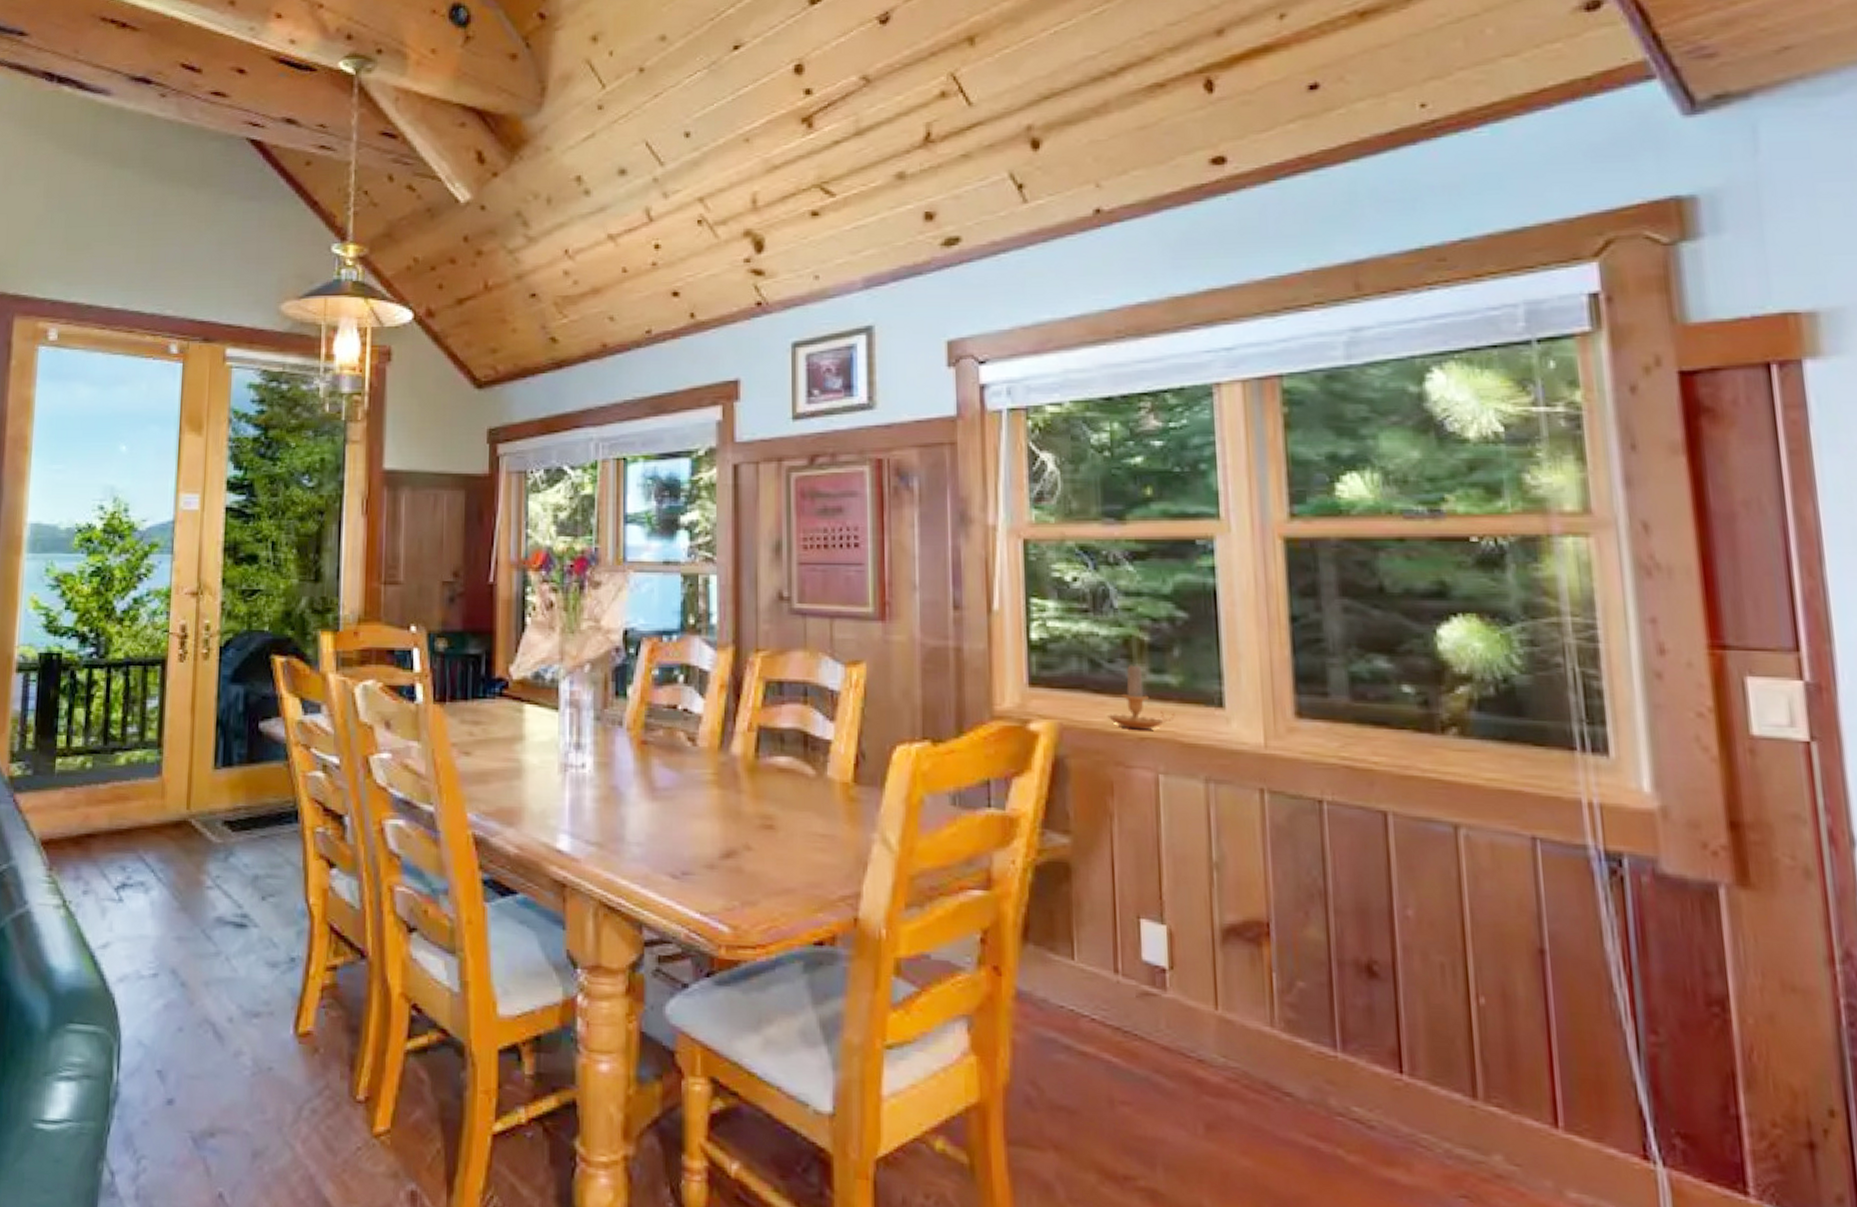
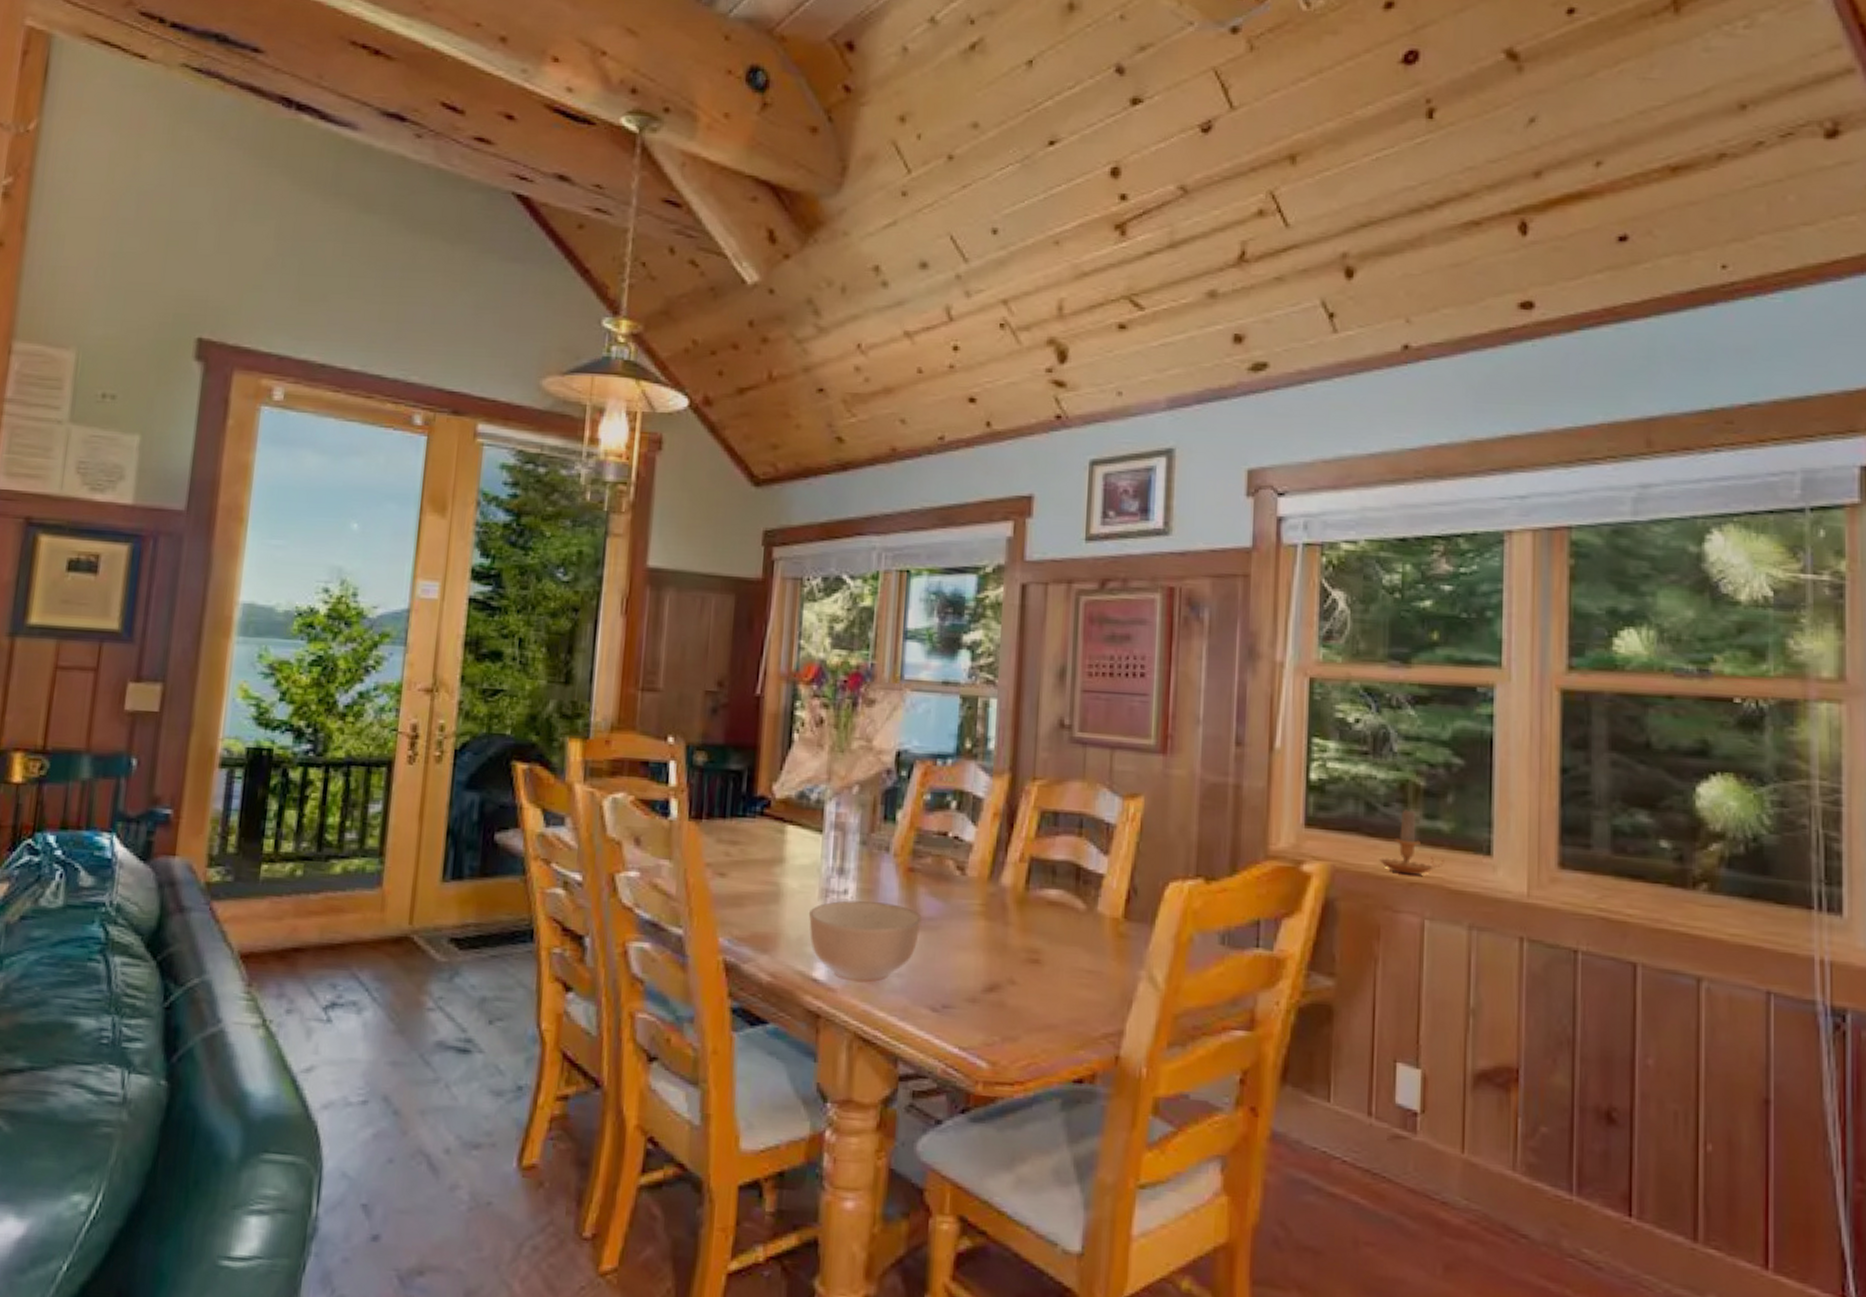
bowl: none [549,774,657,852] -> present [808,900,922,983]

